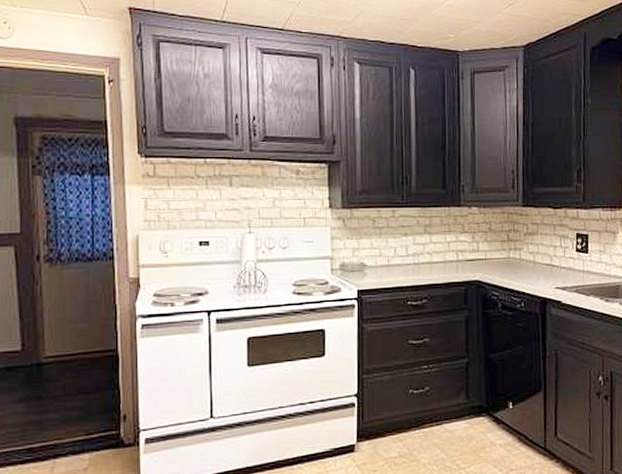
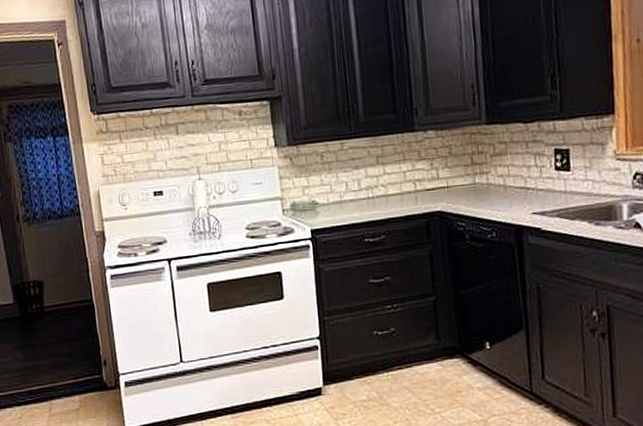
wastebasket: none [21,325,63,372] -> present [11,279,46,323]

